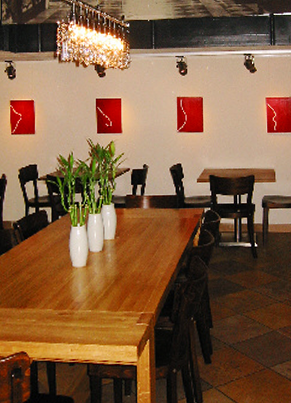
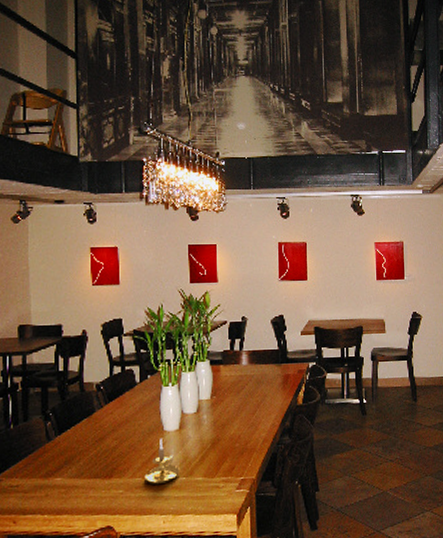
candle holder: none [55,273,86,316] -> present [144,438,179,485]

